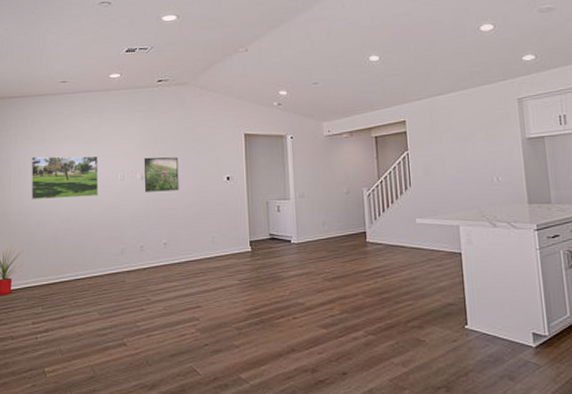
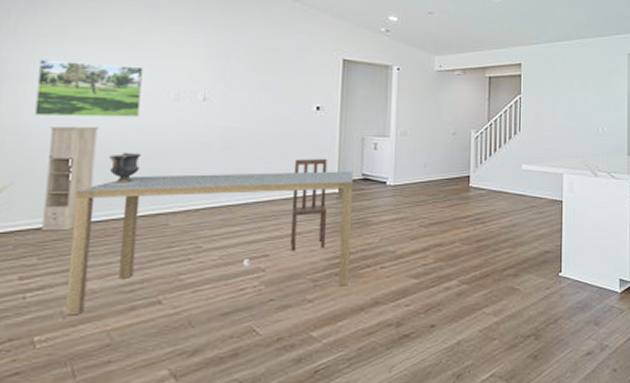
storage cabinet: none [42,206,72,287] -> present [41,127,98,231]
dining table: none [62,232,267,353] -> present [65,171,354,316]
decorative urn: none [80,224,103,252] -> present [107,152,142,187]
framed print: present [144,157,179,192] -> none [206,75,256,118]
chair: none [213,222,245,303] -> present [290,159,328,252]

